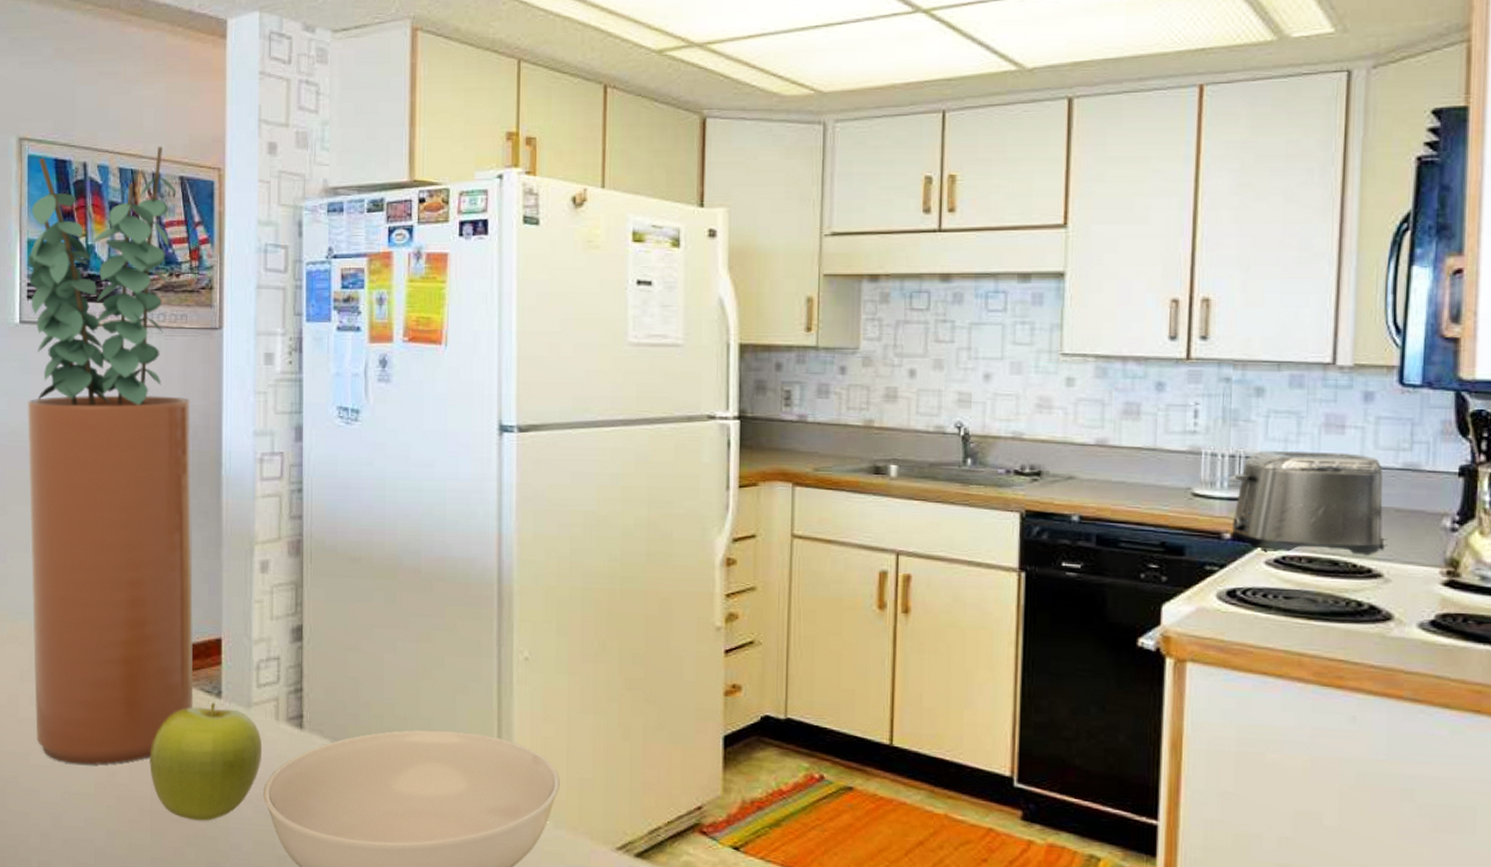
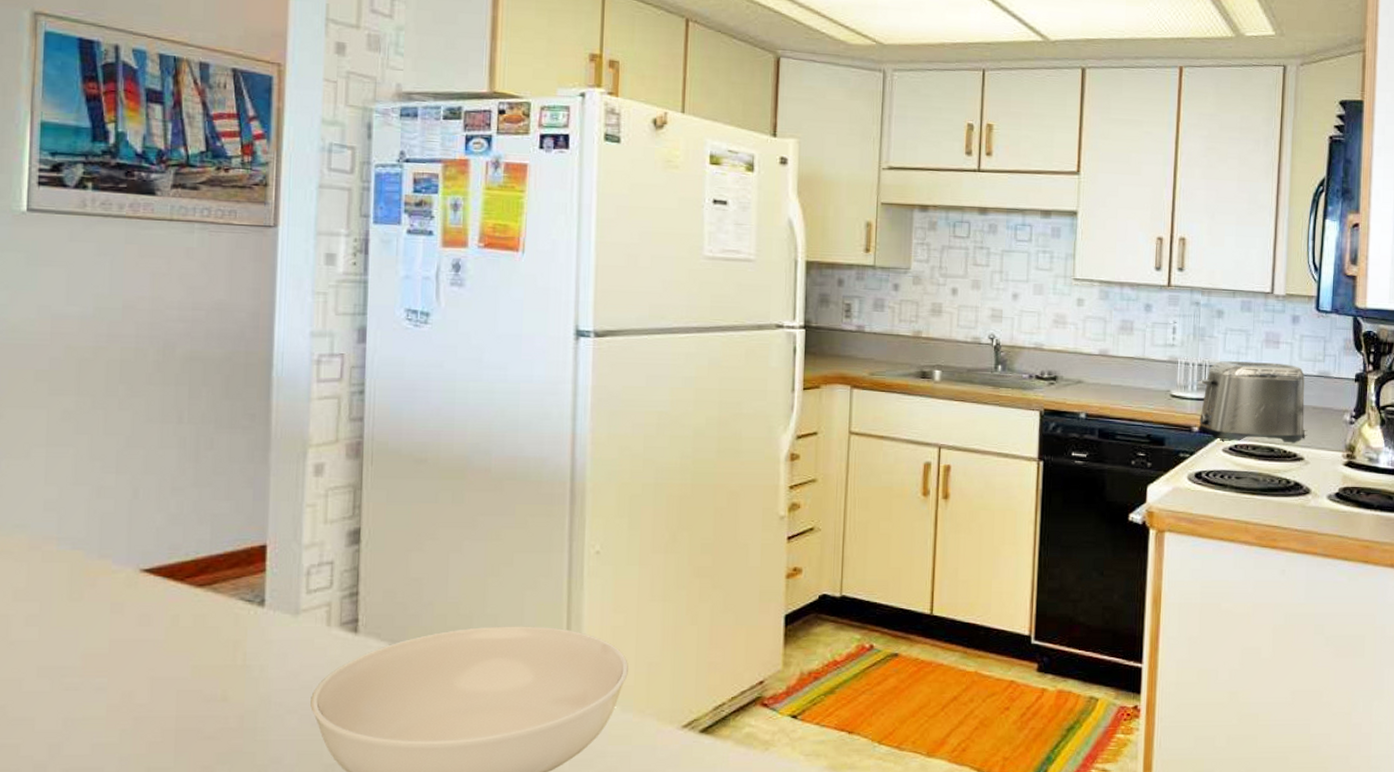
vase: present [27,146,194,765] -> none [32,35,238,687]
fruit: present [149,703,263,821] -> none [175,612,311,736]

